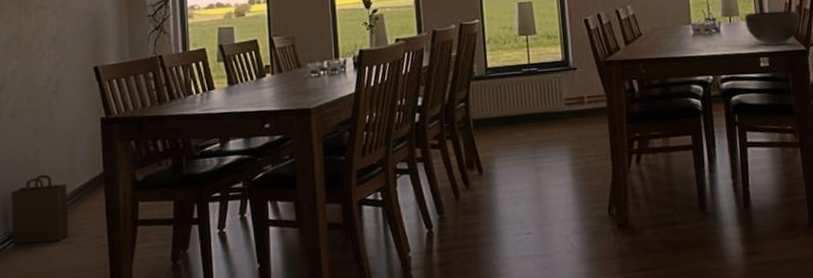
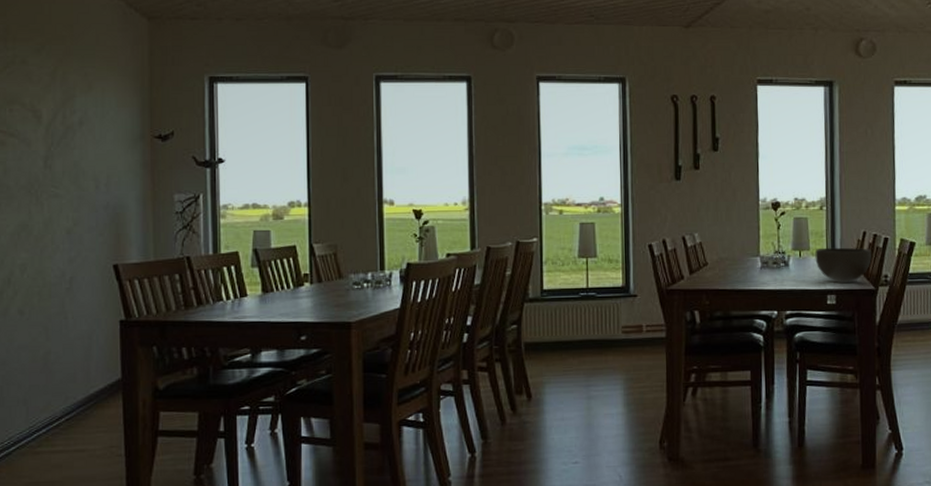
shopping bag: present [11,174,69,246] -> none [17,377,82,451]

